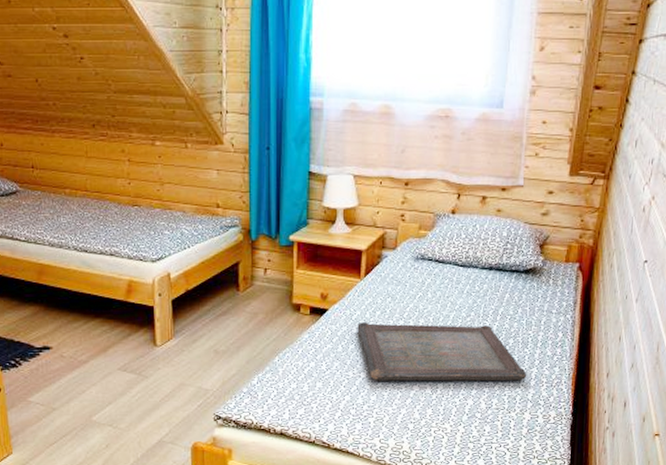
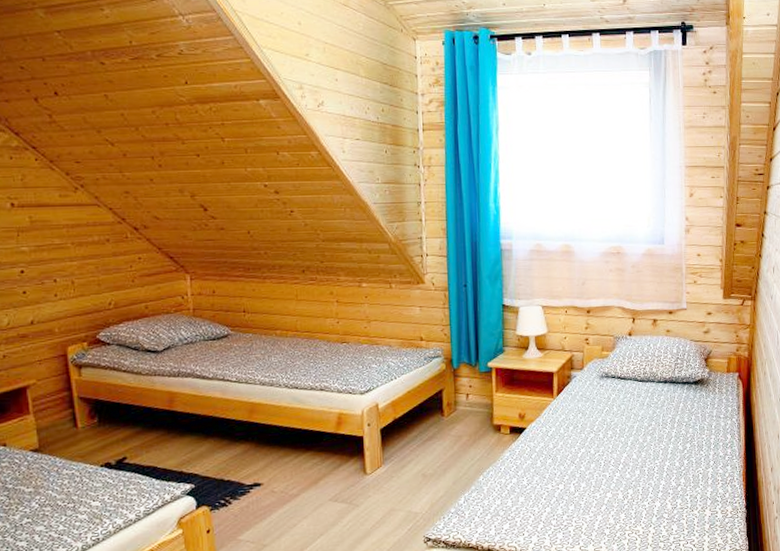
serving tray: present [357,322,527,381] -> none [553,433,705,492]

